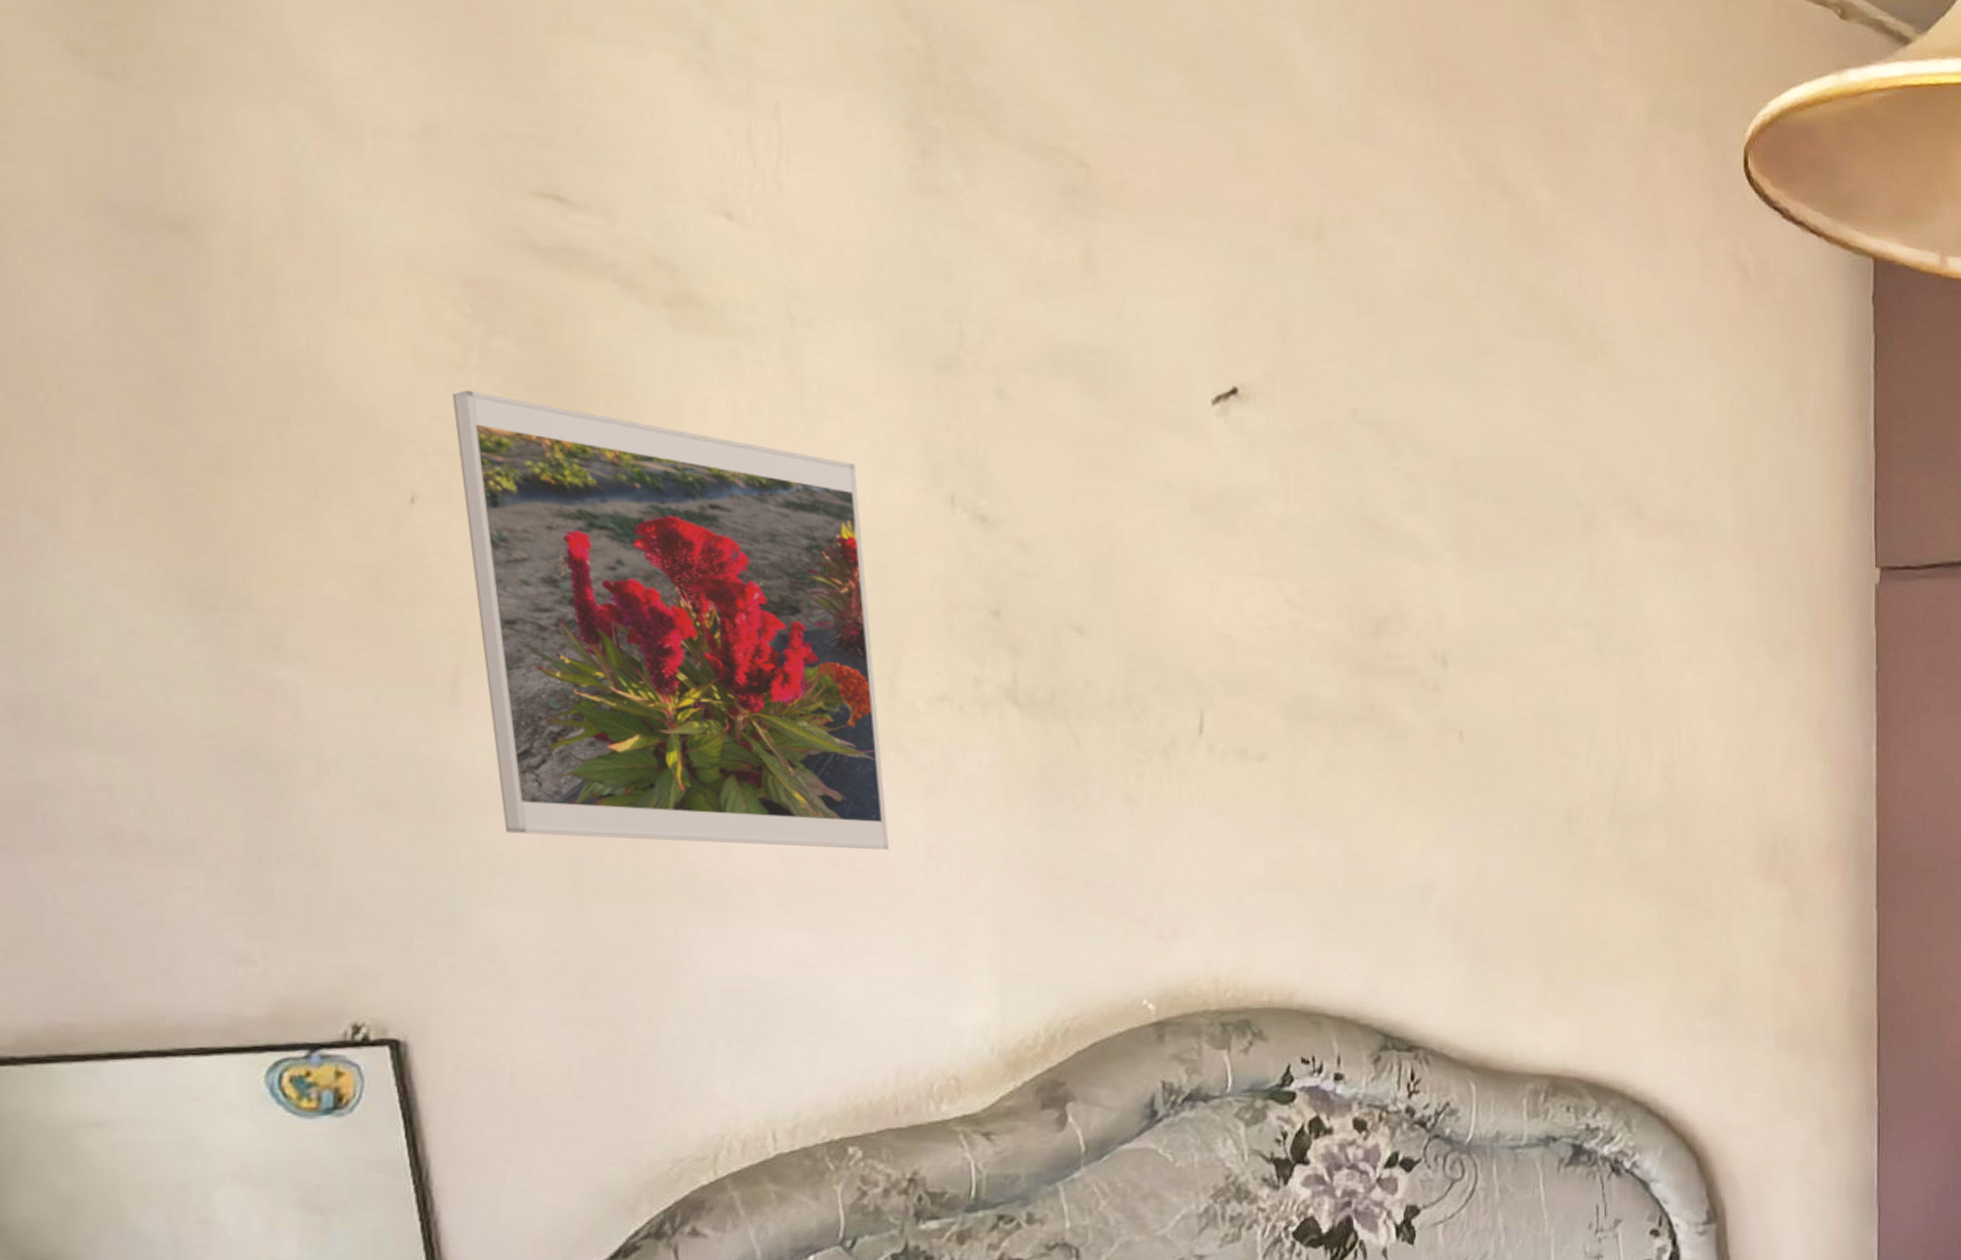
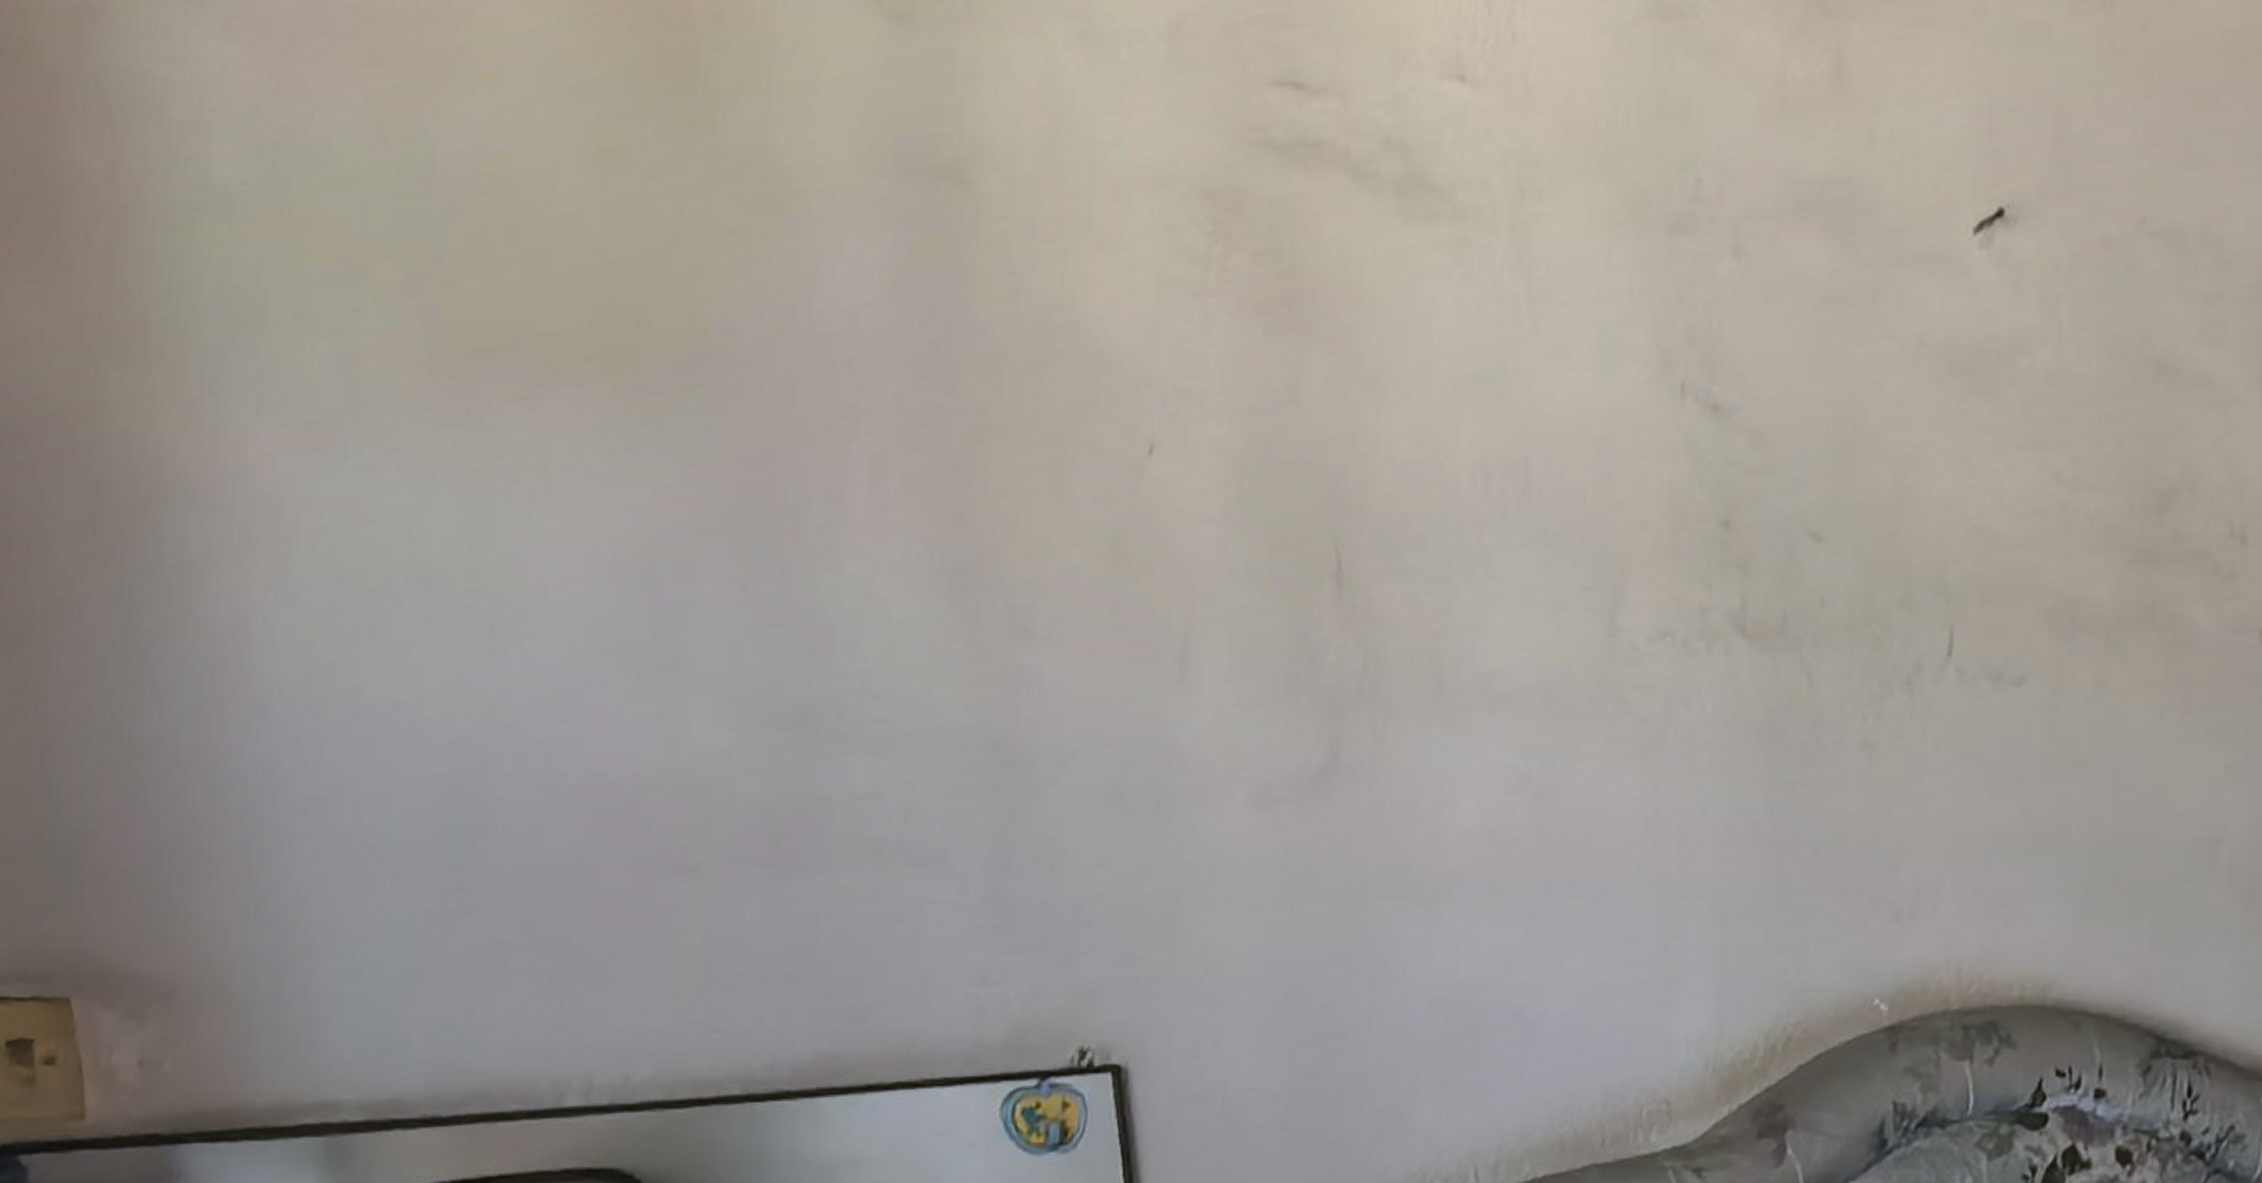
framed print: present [452,390,890,850] -> none [1191,318,1605,824]

